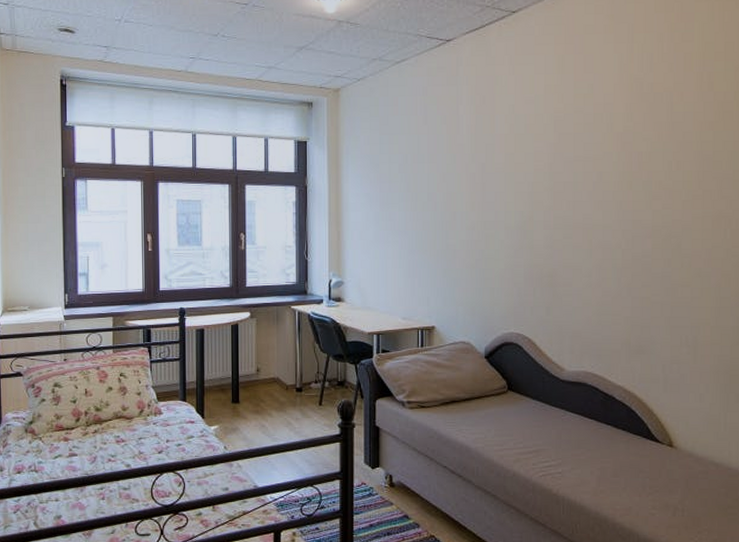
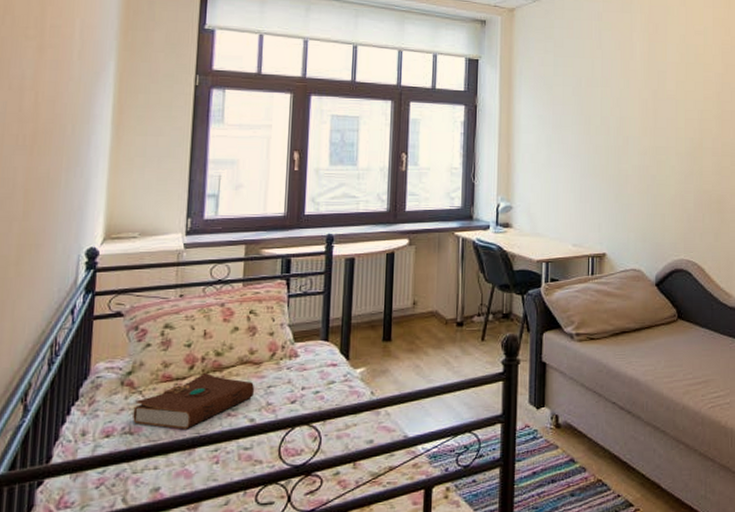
book: none [36,425,128,470] -> present [133,373,254,430]

